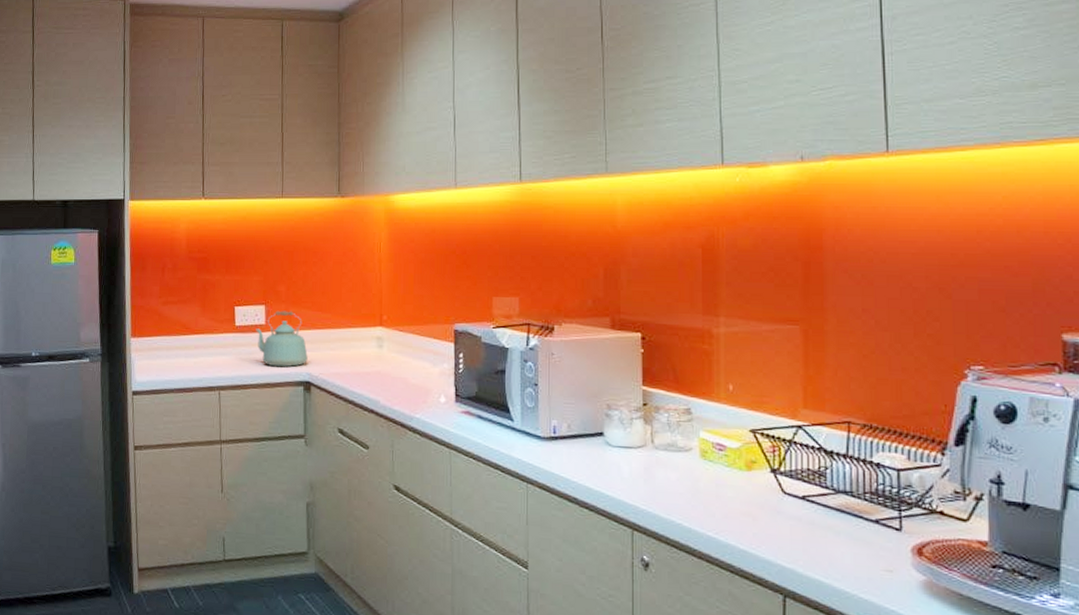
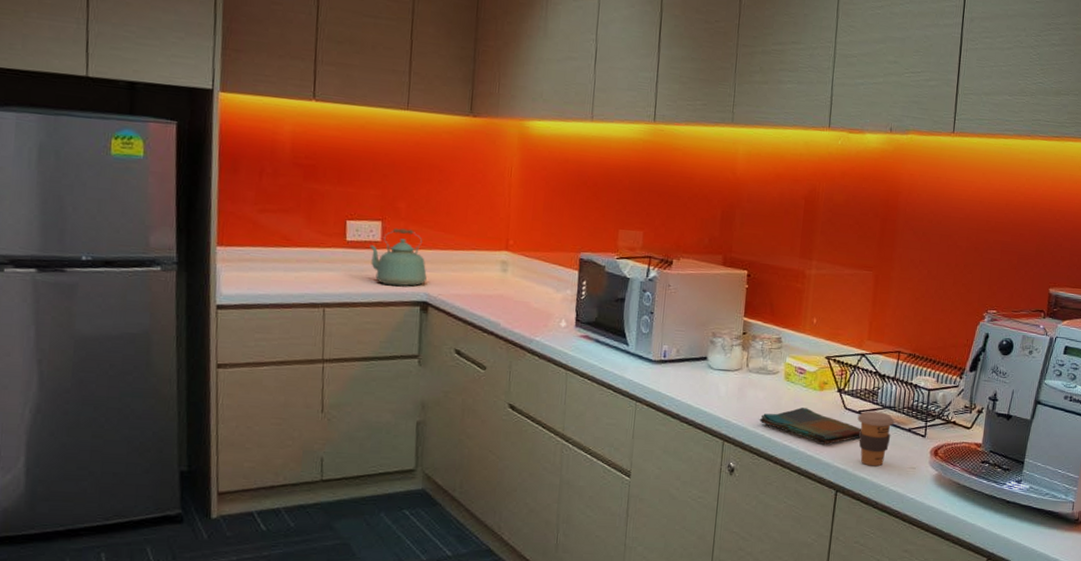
dish towel: none [673,491,810,538] -> present [759,407,862,445]
coffee cup: none [802,496,854,567] -> present [857,411,895,467]

